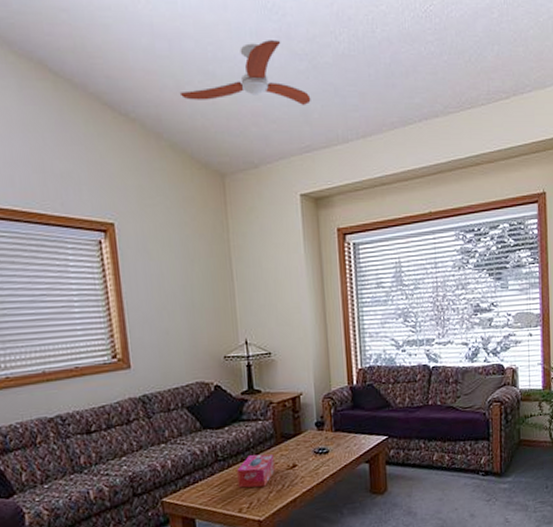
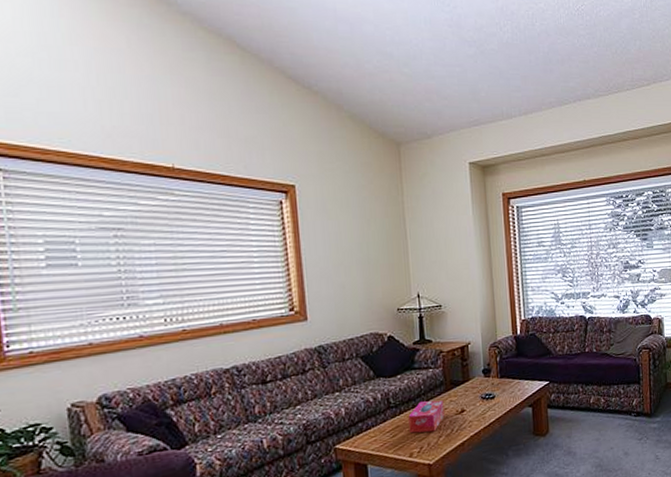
ceiling fan: present [179,40,311,105] -> none [359,28,479,85]

